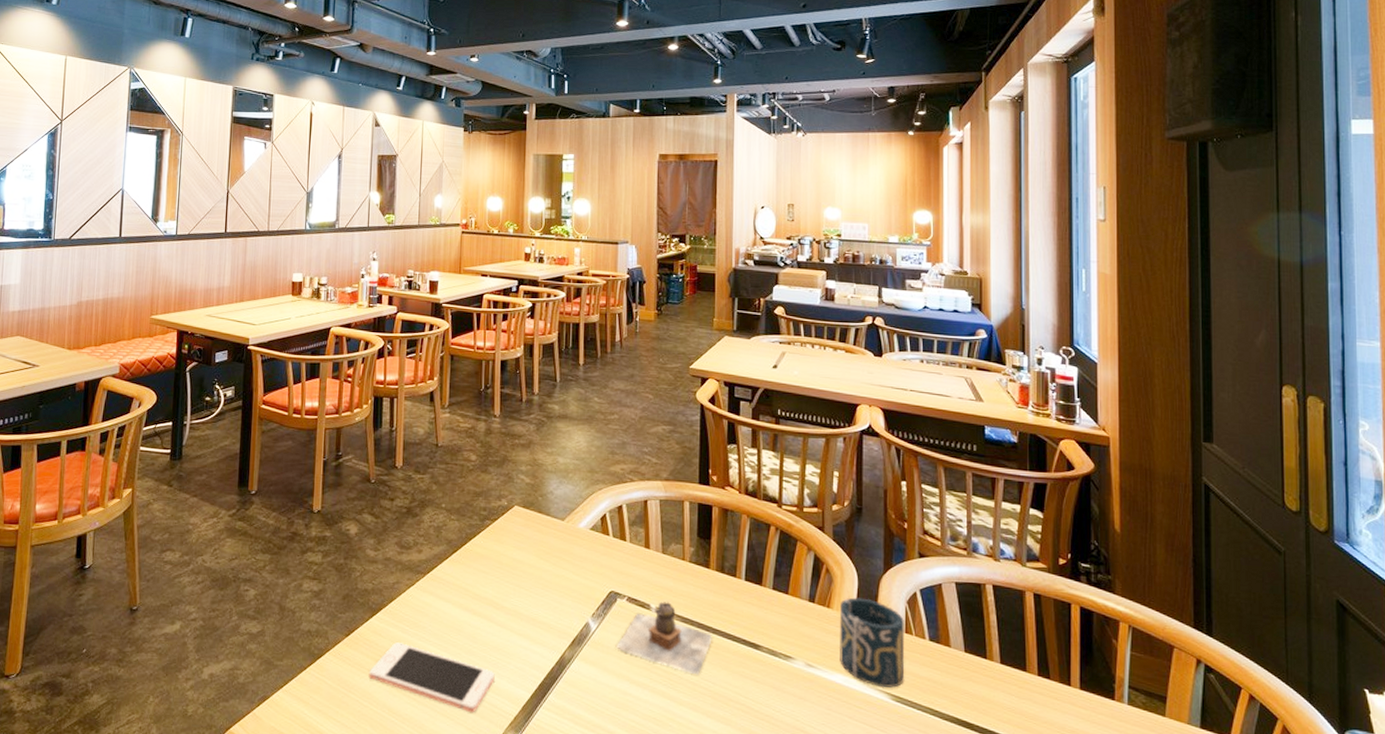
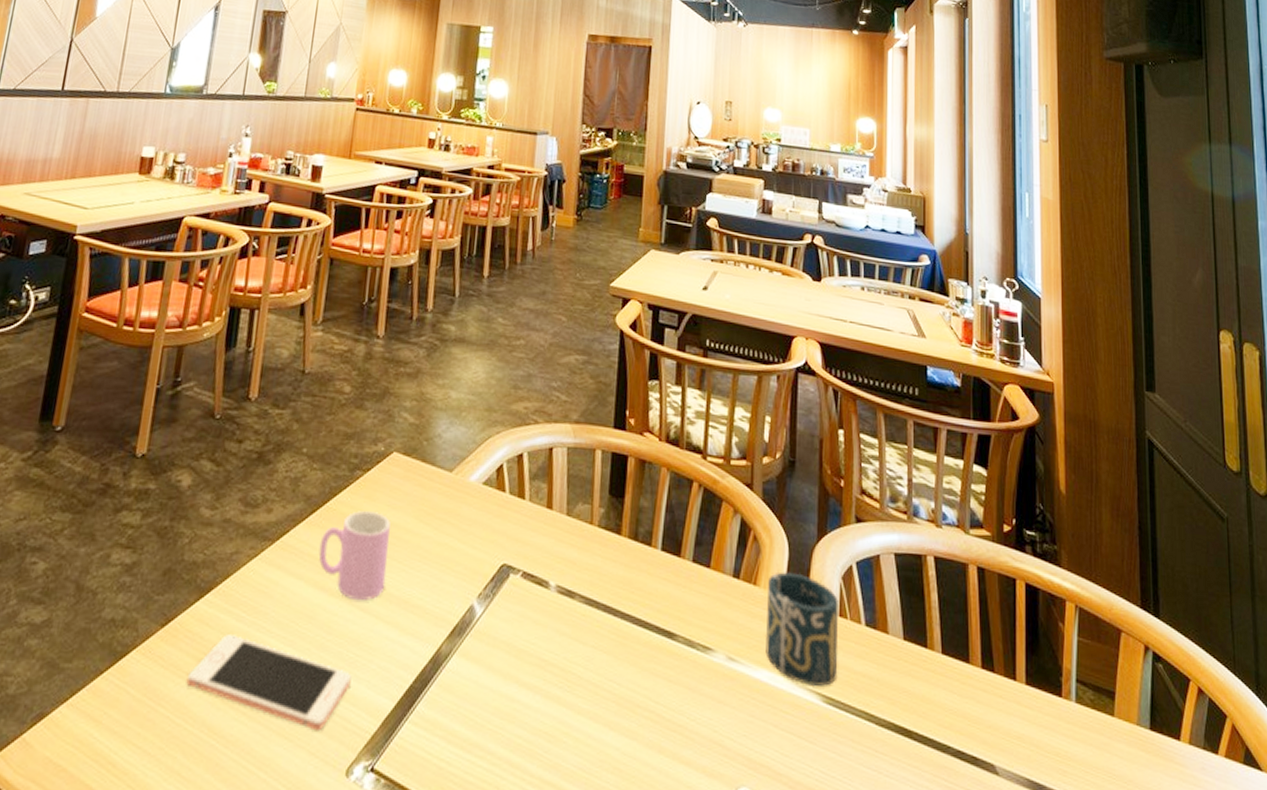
cup: none [461,551,517,619] -> present [318,511,391,601]
teapot: present [616,601,712,675] -> none [505,578,620,674]

